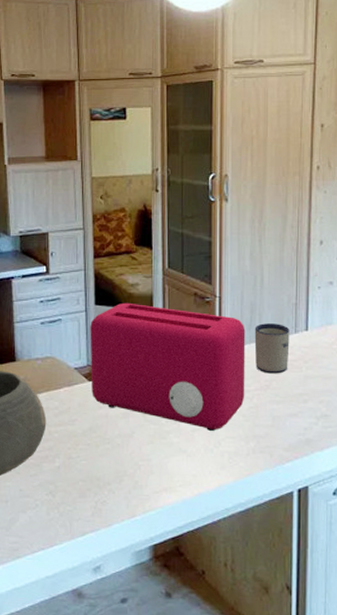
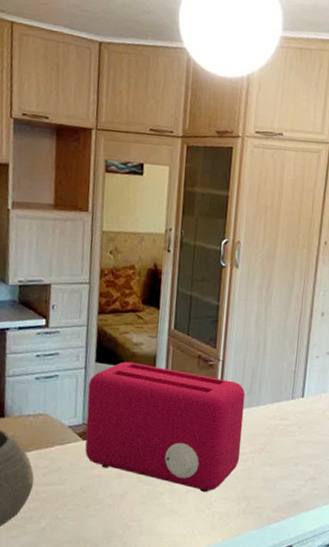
mug: present [254,323,290,374] -> none [252,388,287,438]

